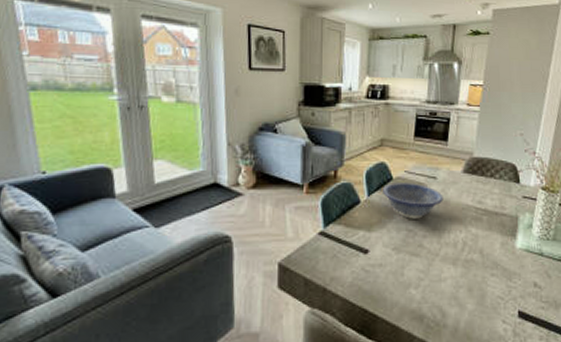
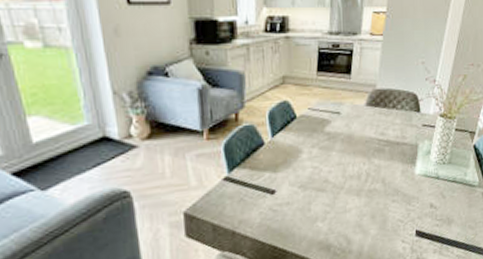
decorative bowl: present [383,183,443,219] -> none [287,119,347,156]

